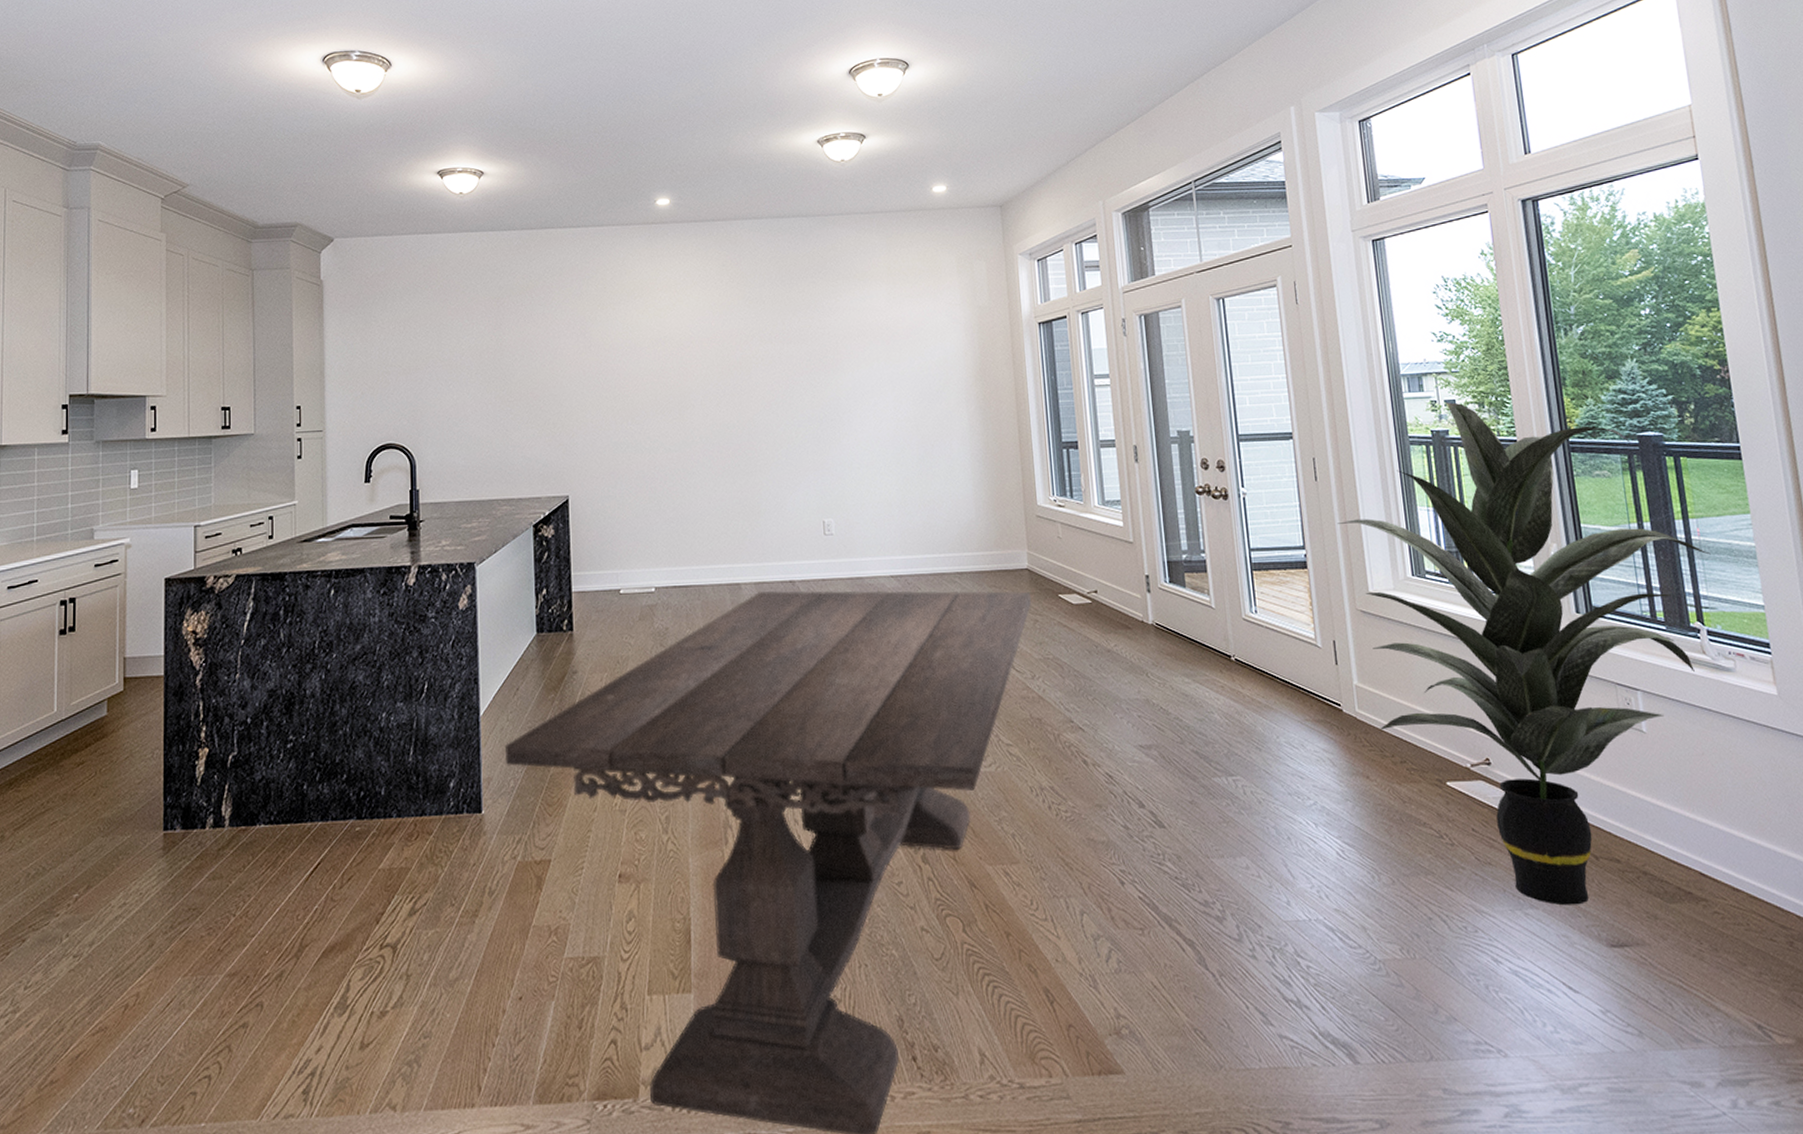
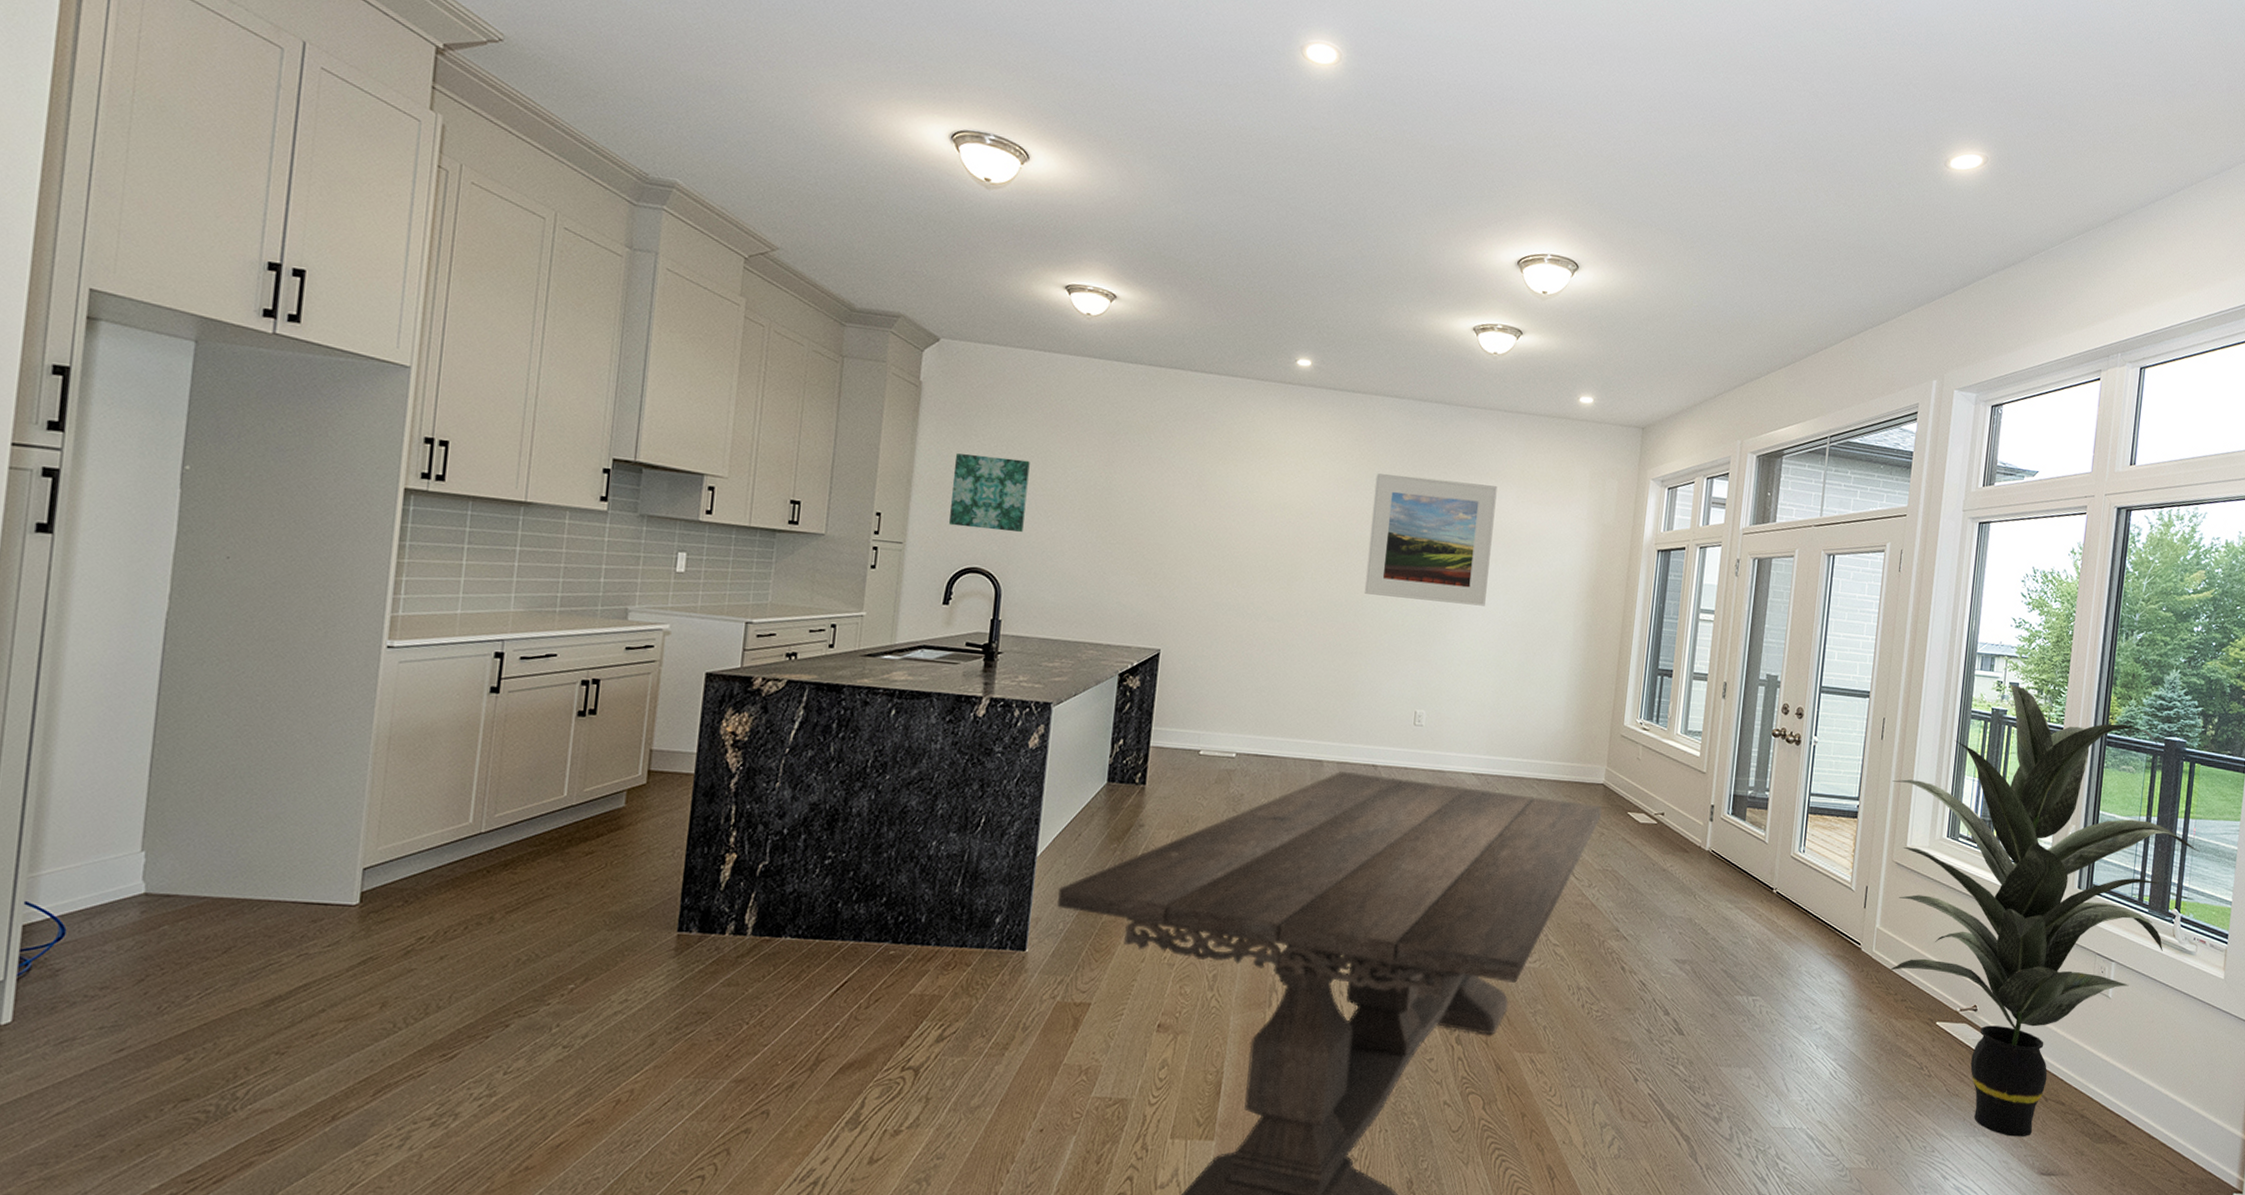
wall art: none [359,336,428,408] -> present [949,453,1030,533]
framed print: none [747,287,875,412] -> present [1364,473,1498,606]

